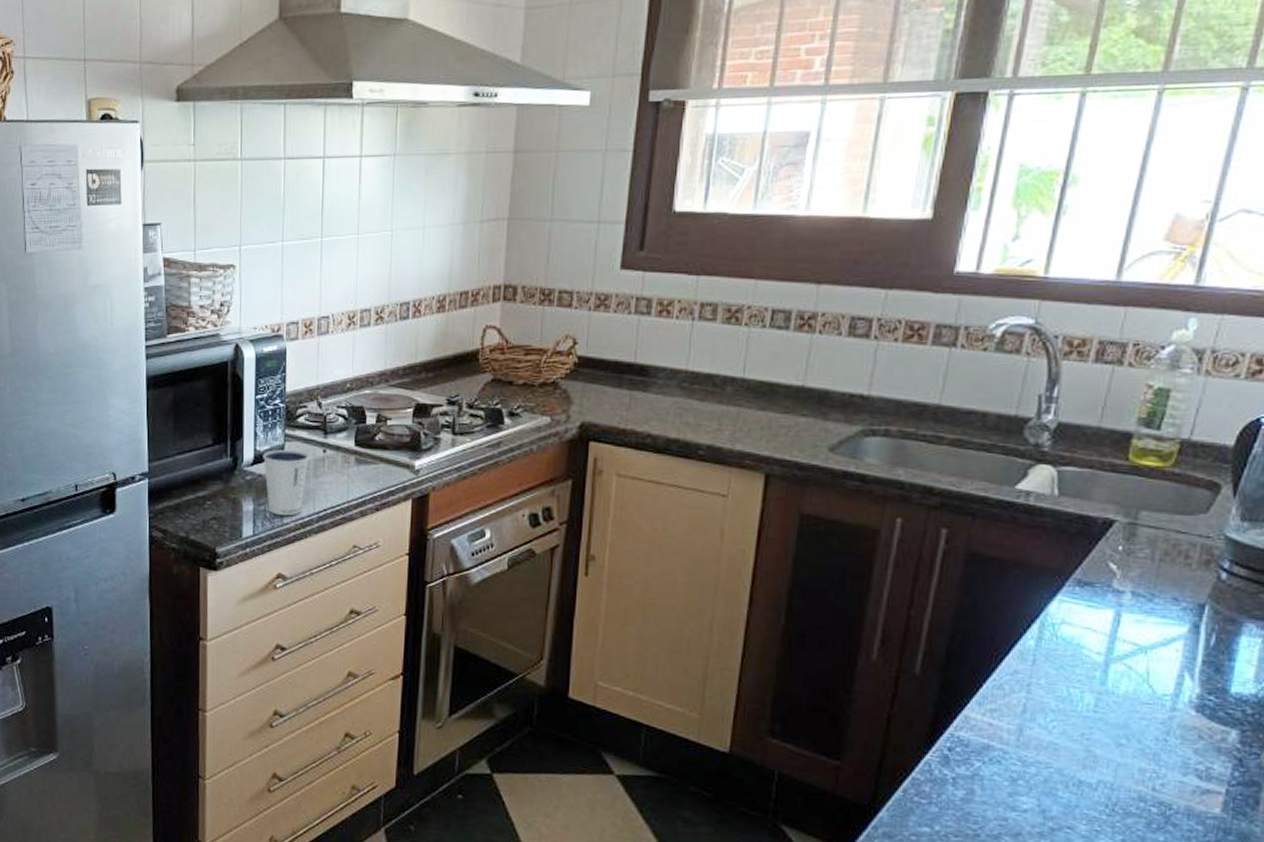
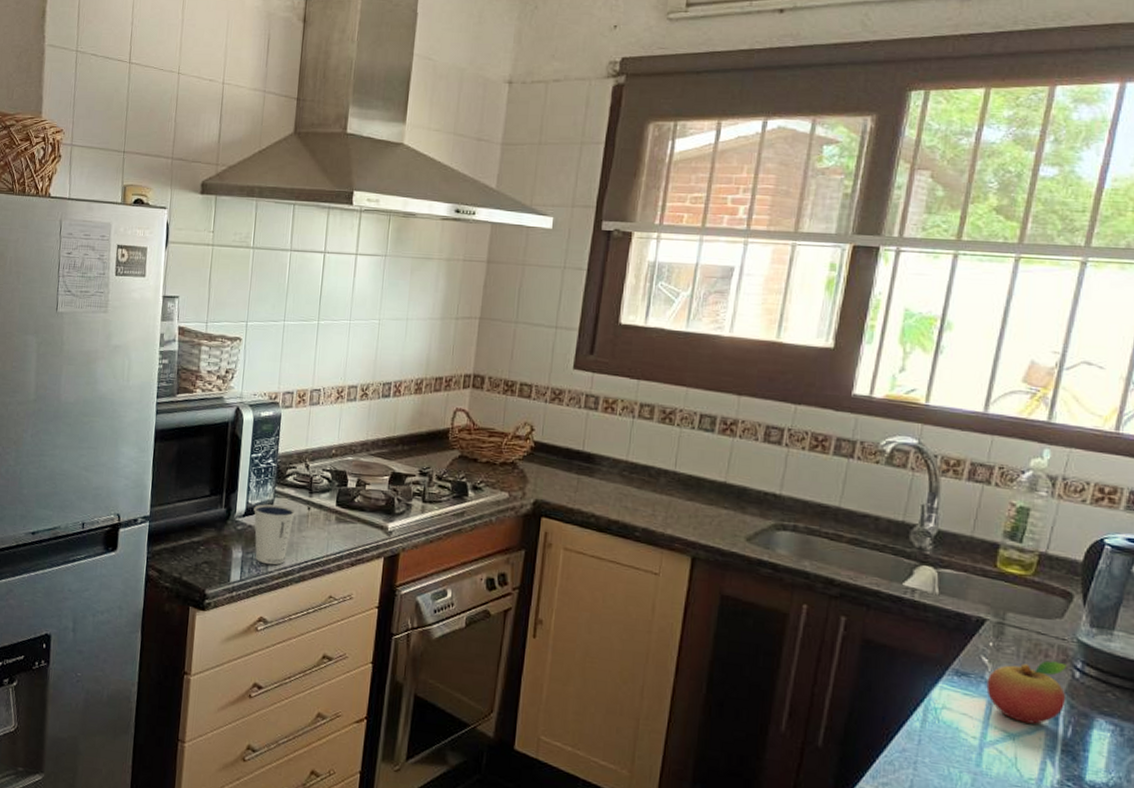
fruit: none [1114,562,1211,634] -> present [986,660,1066,724]

